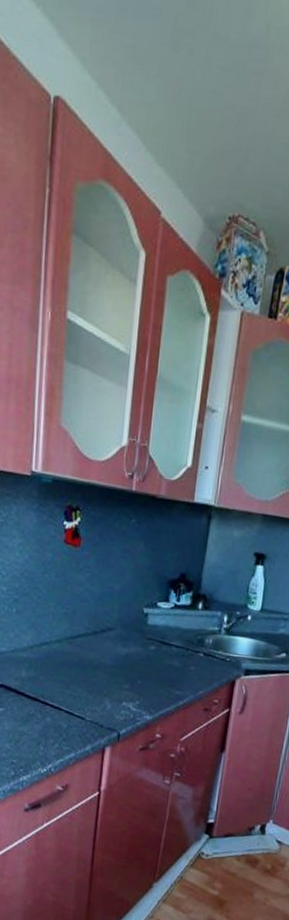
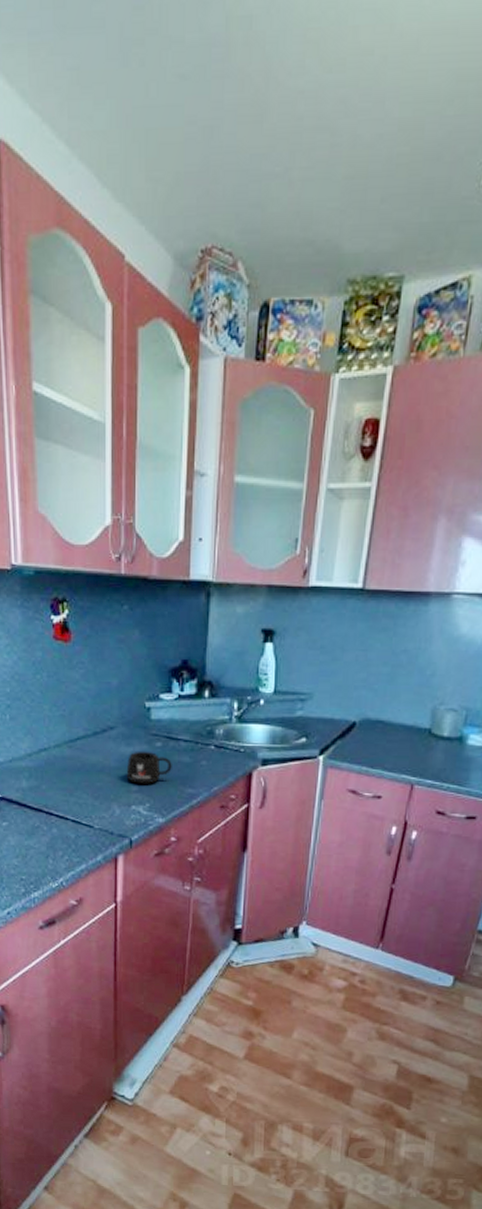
mug: none [120,652,163,683] -> present [126,751,172,784]

